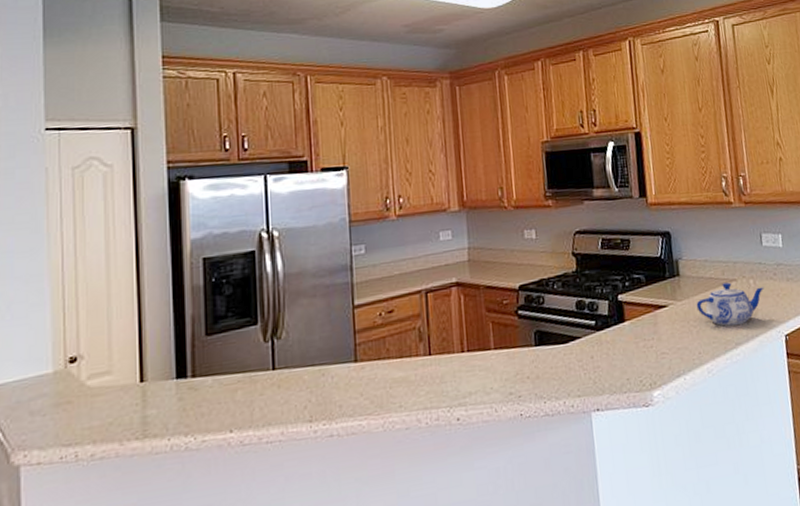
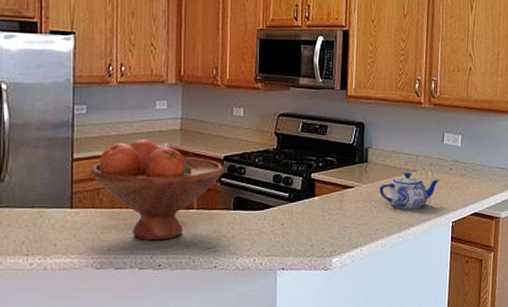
fruit bowl: none [373,275,520,391] -> present [89,139,224,241]

